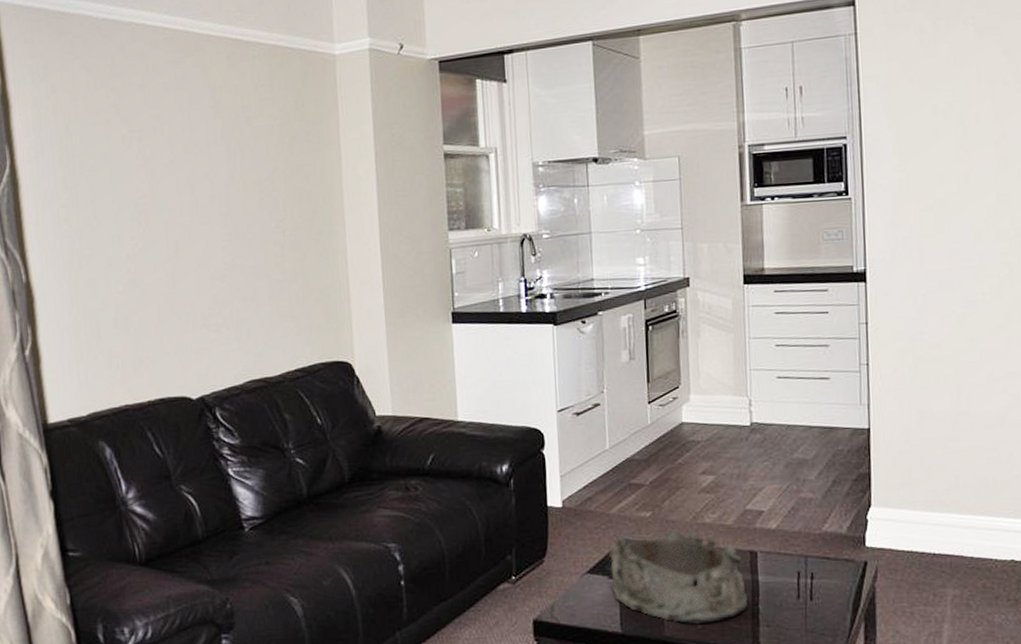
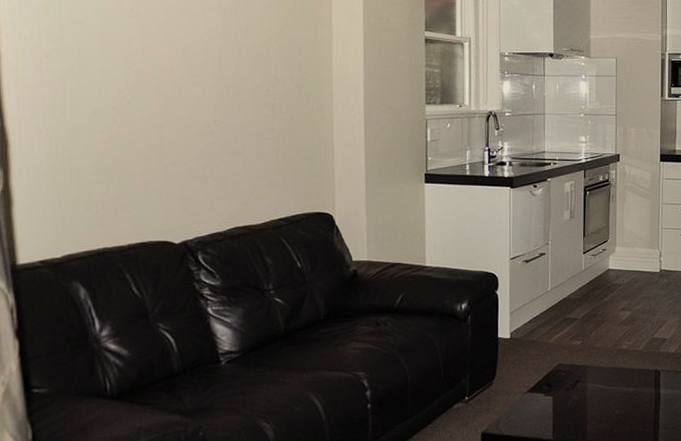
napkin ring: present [608,528,749,624] -> none [545,354,652,430]

